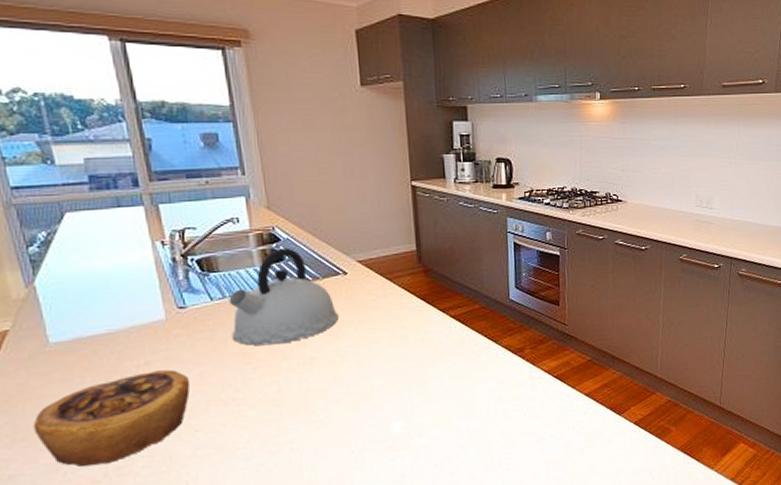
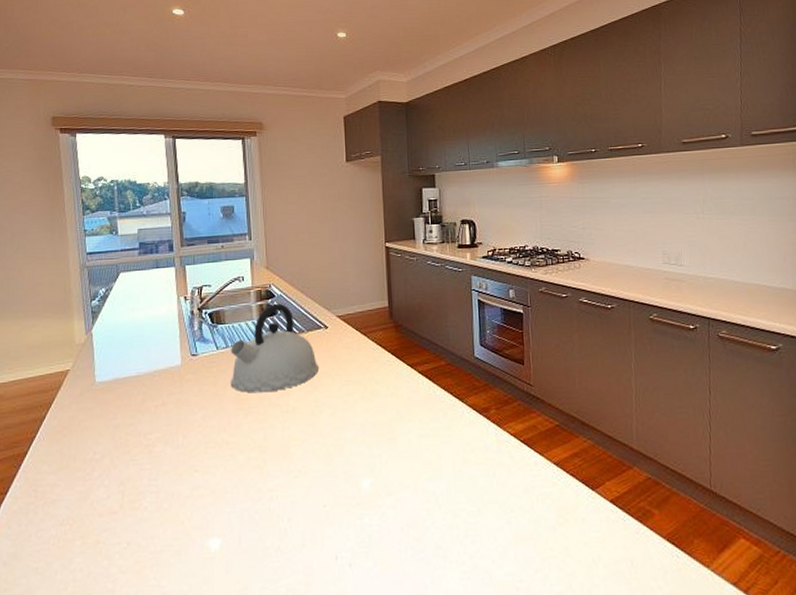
pastry: present [33,369,191,467] -> none [75,411,194,497]

